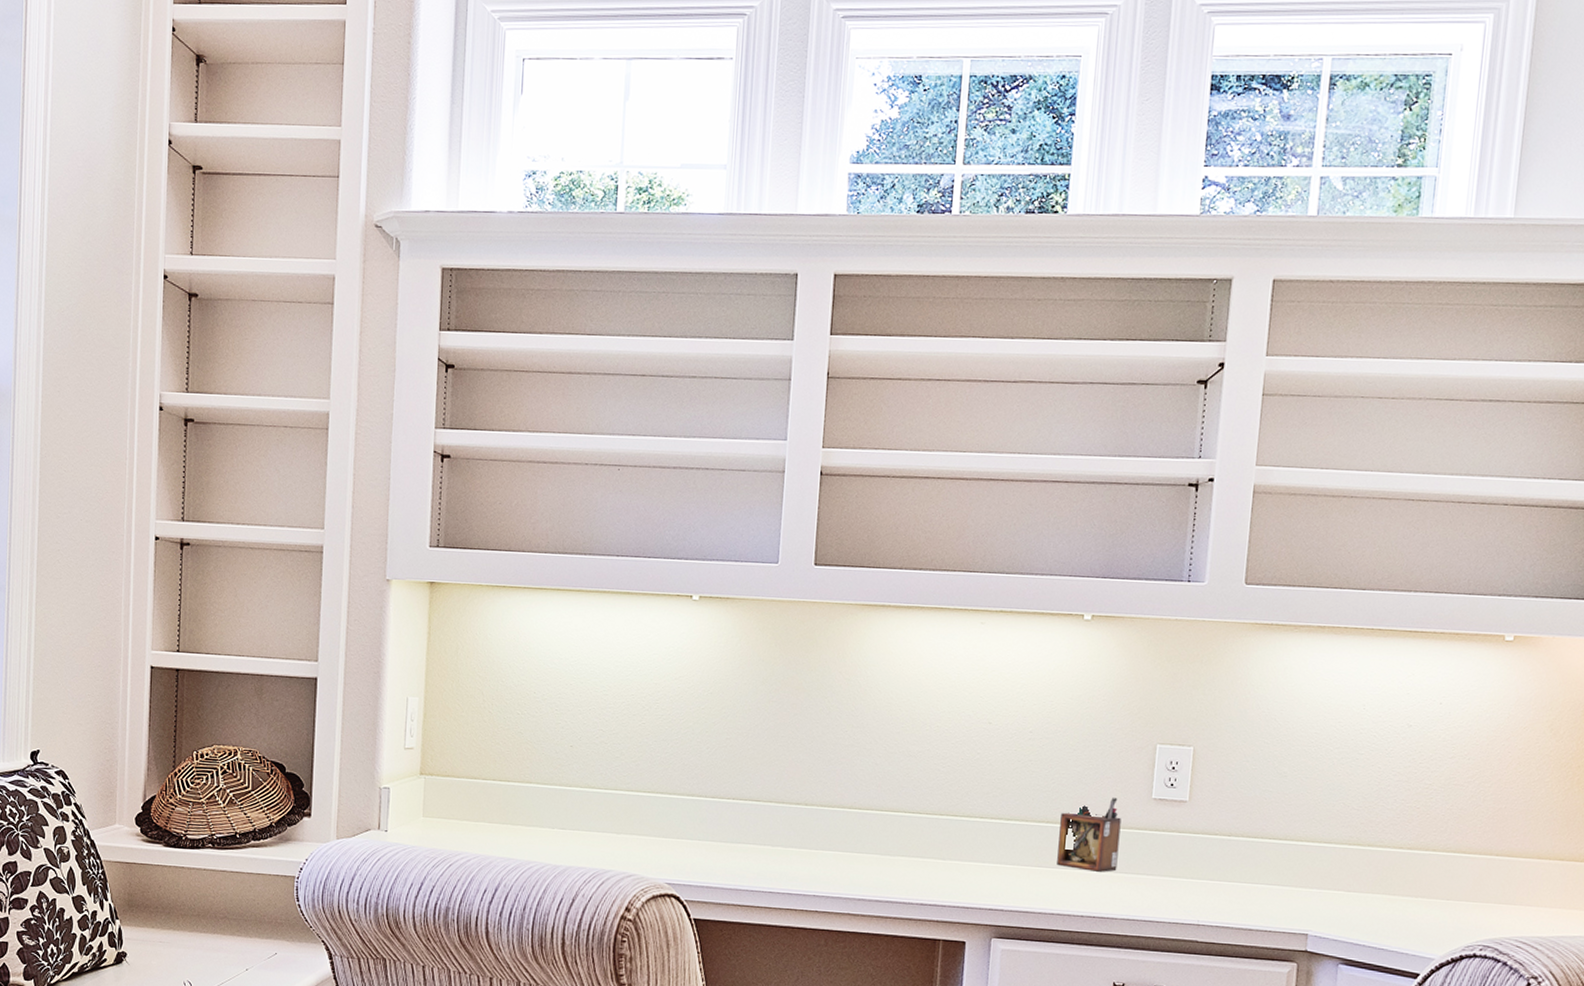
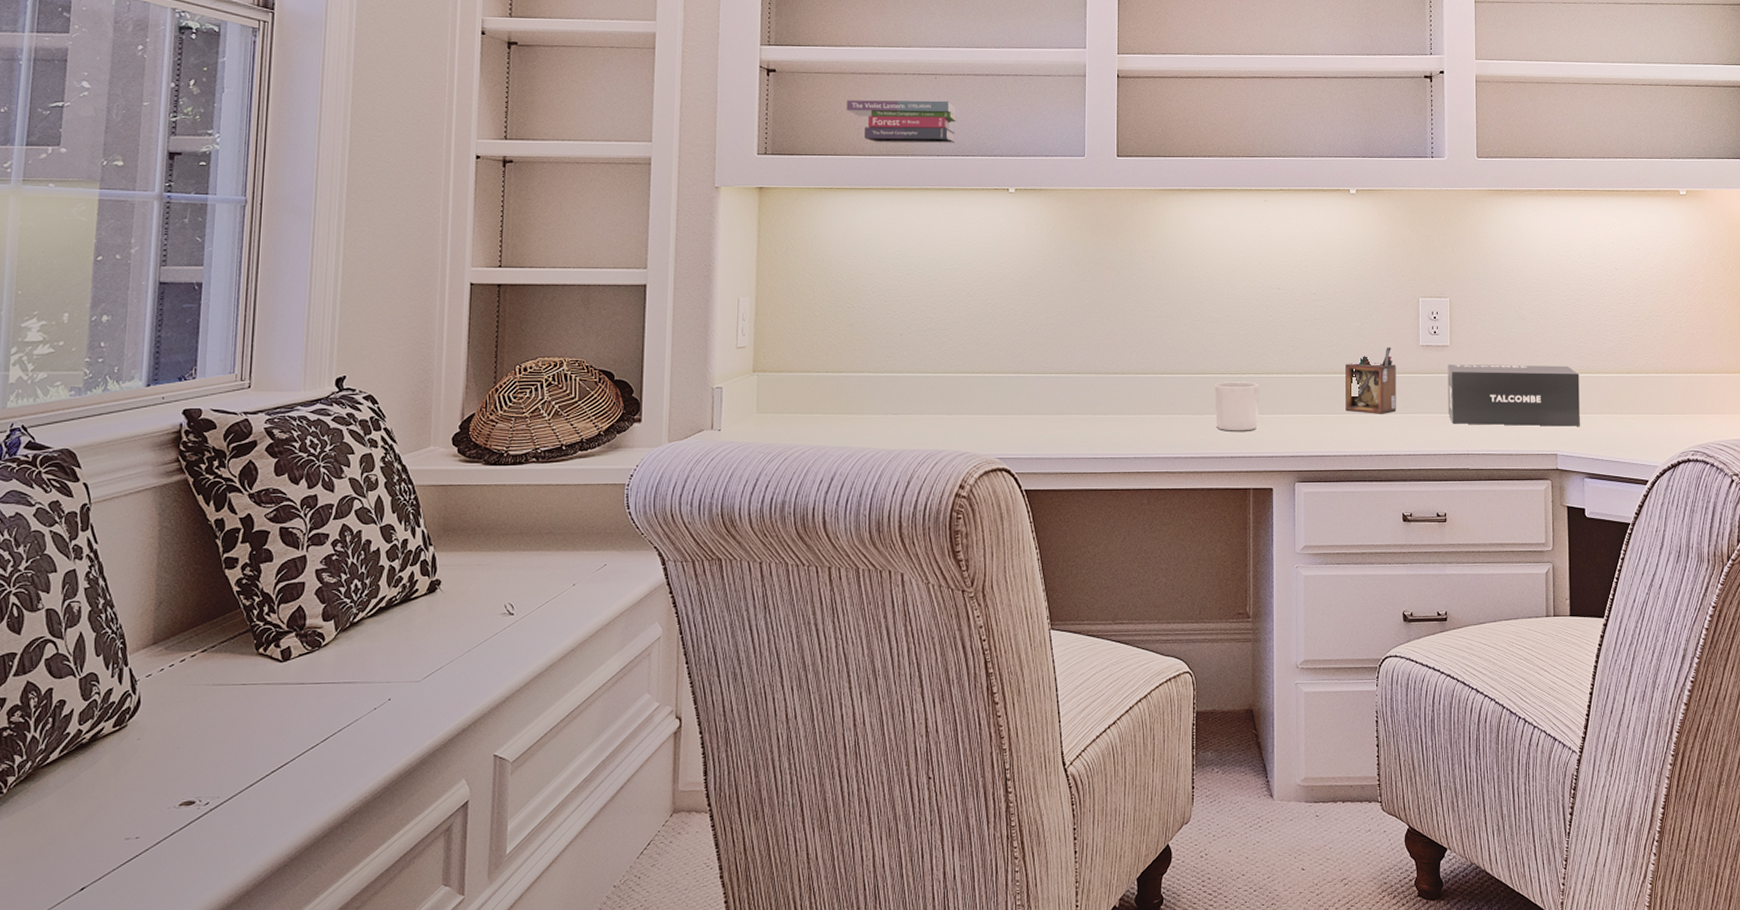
books: none [522,491,640,544] -> present [846,100,957,144]
mug: none [906,822,959,879] -> present [1214,381,1259,433]
box: none [1178,822,1347,905] -> present [1447,364,1580,426]

